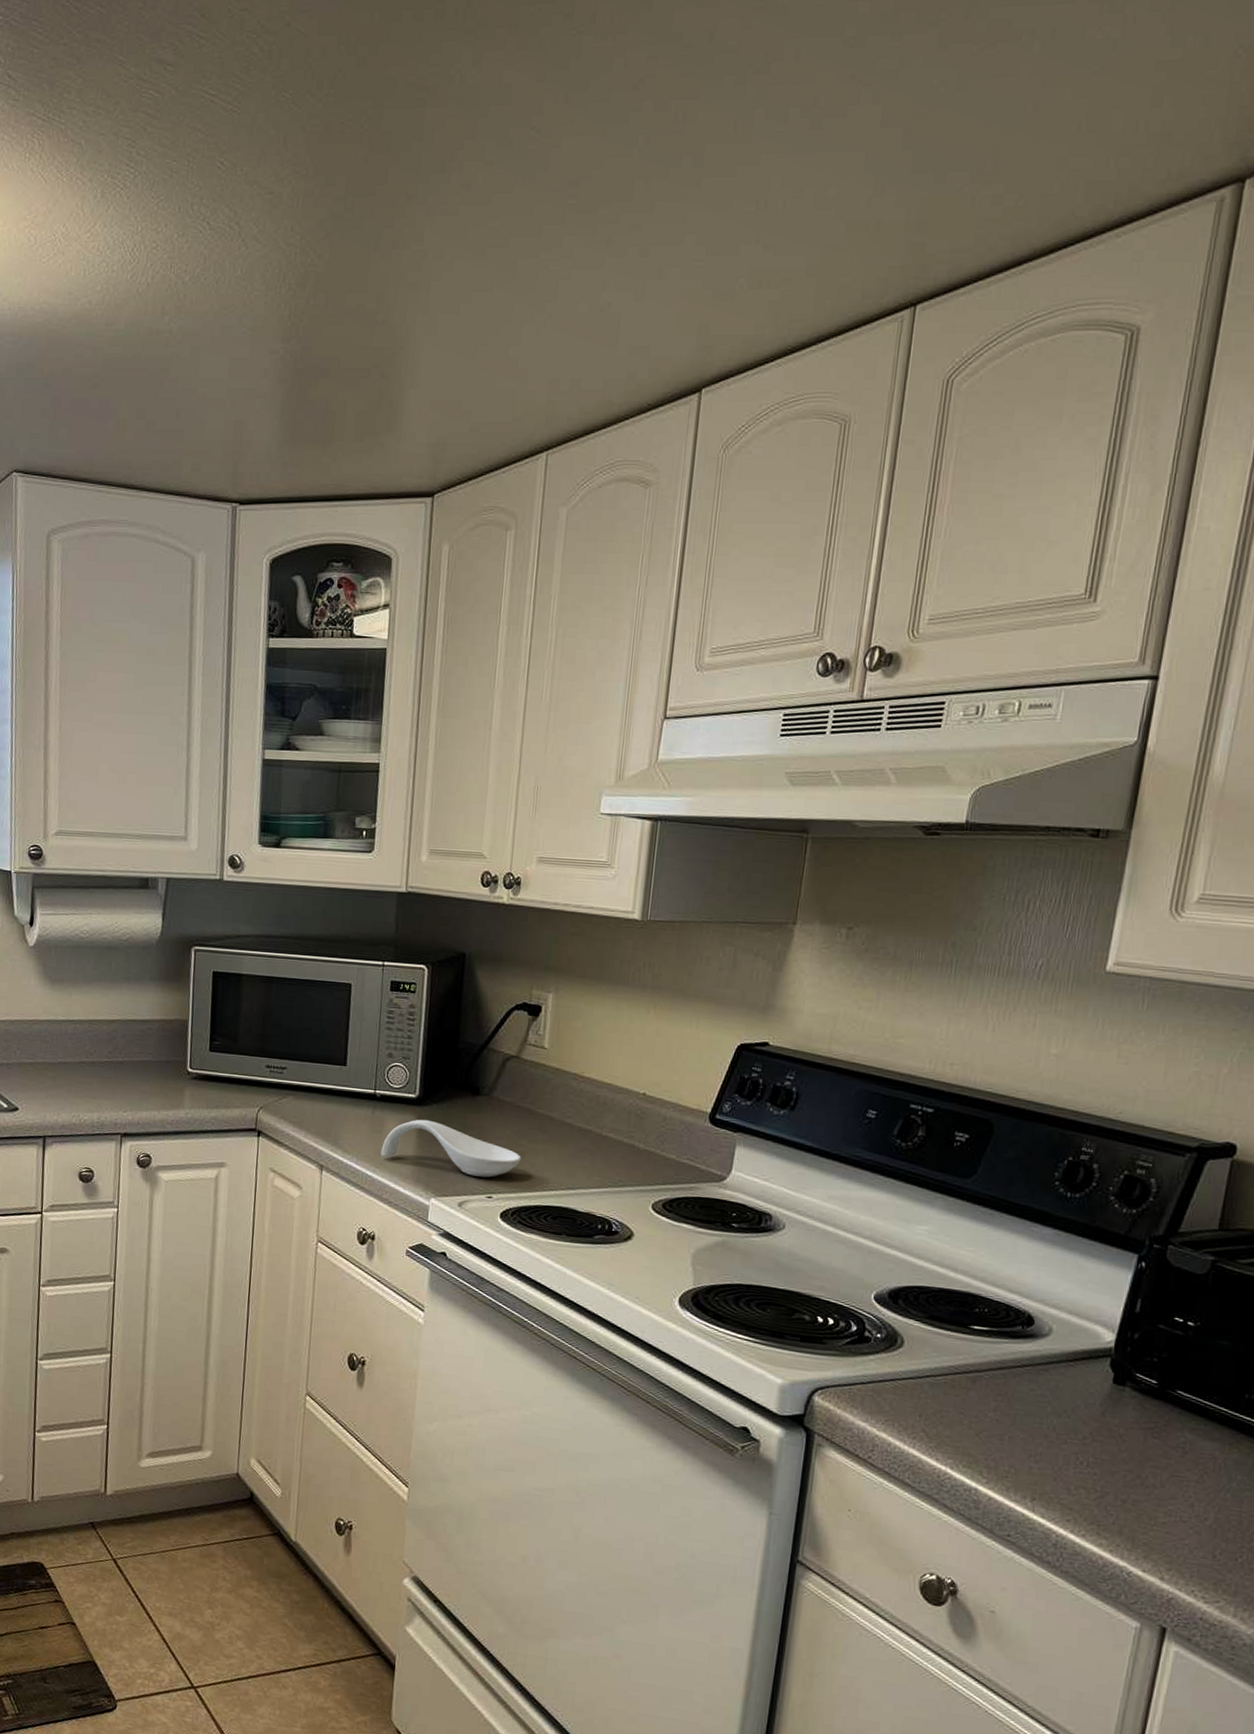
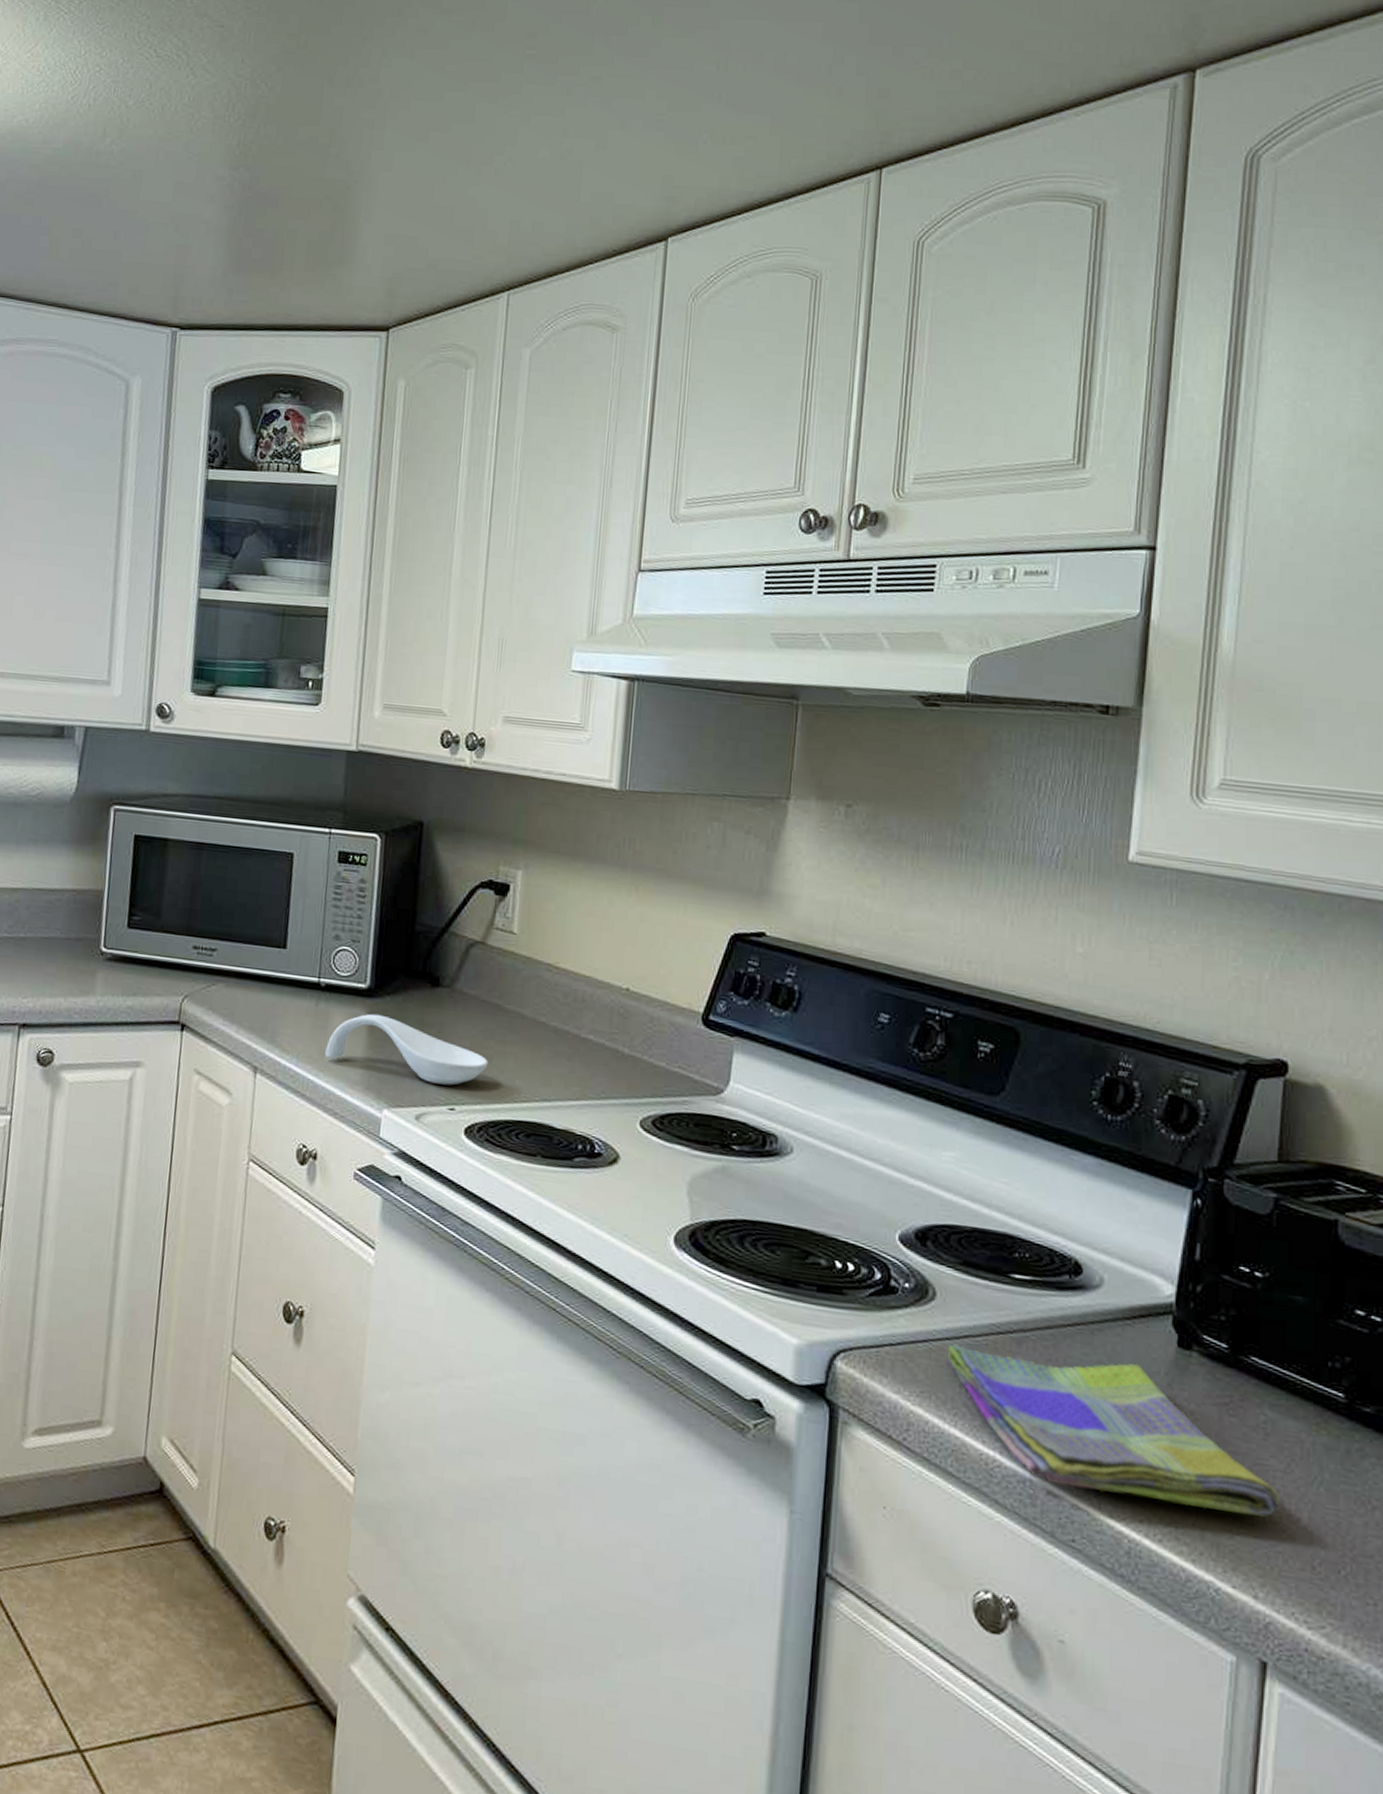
dish towel: none [910,1382,1191,1517] -> present [947,1344,1279,1517]

